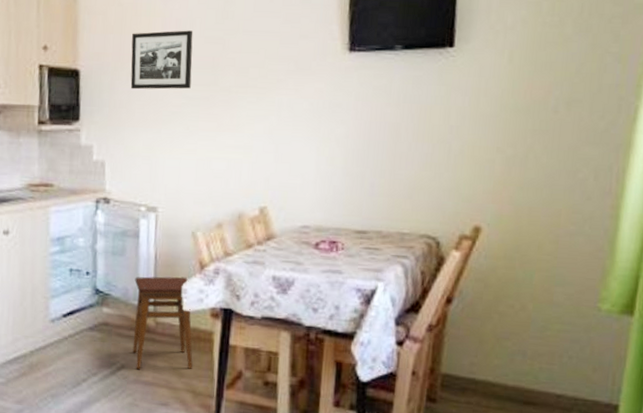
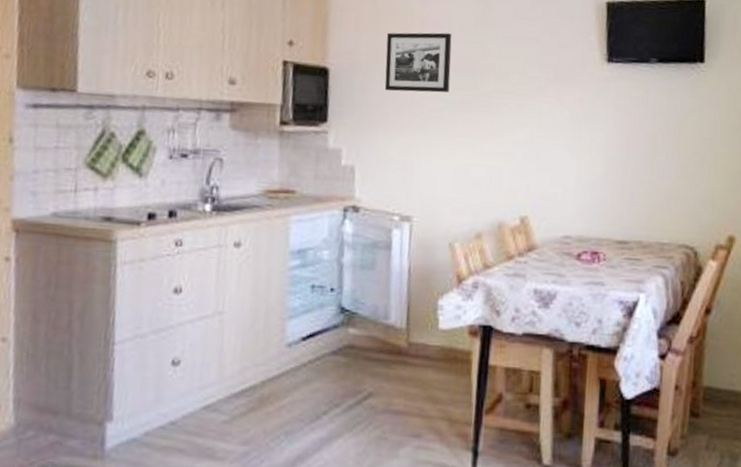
stool: present [132,276,193,370] -> none [381,292,449,398]

